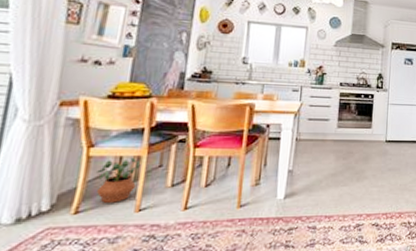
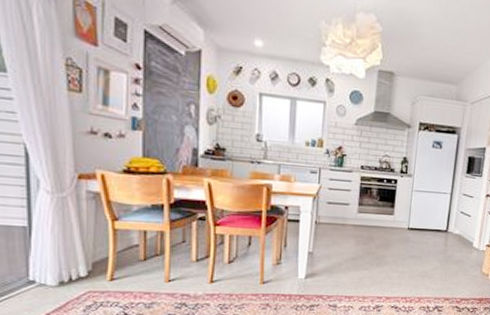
potted plant: present [95,157,141,203] -> none [123,231,165,273]

